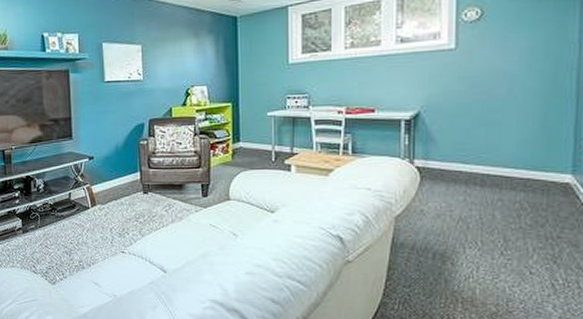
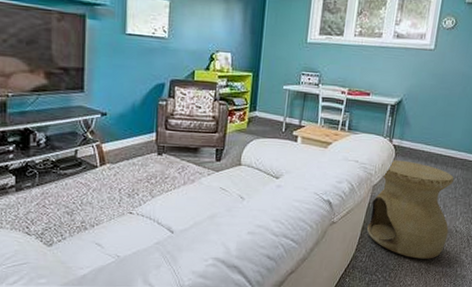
side table: none [394,185,518,310] -> present [366,160,455,259]

